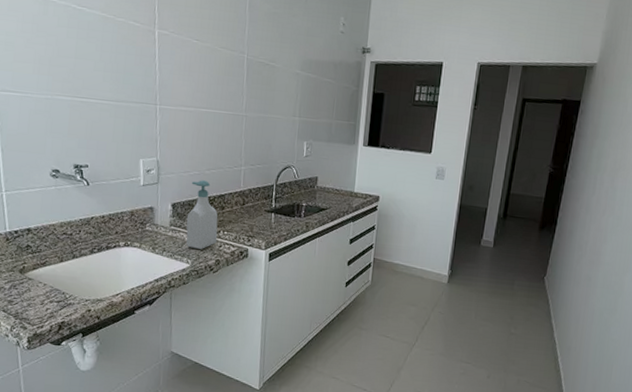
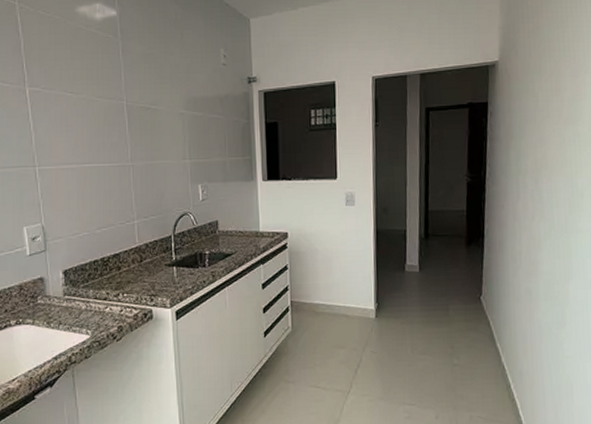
soap bottle: present [186,180,218,249] -> none [81,241,117,317]

